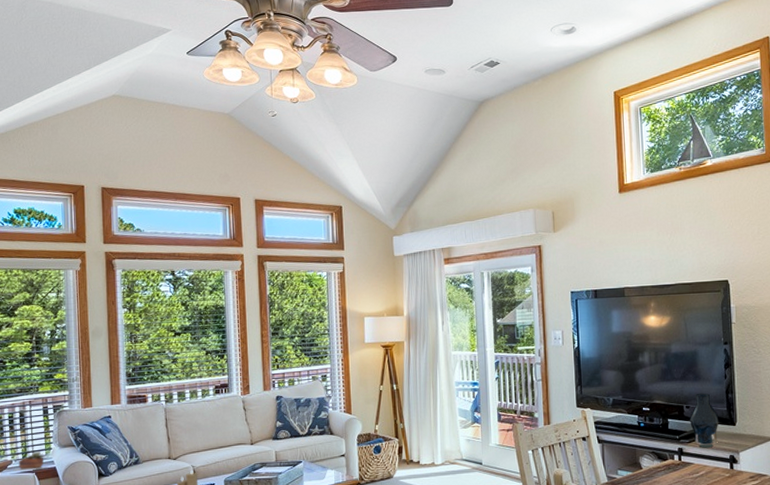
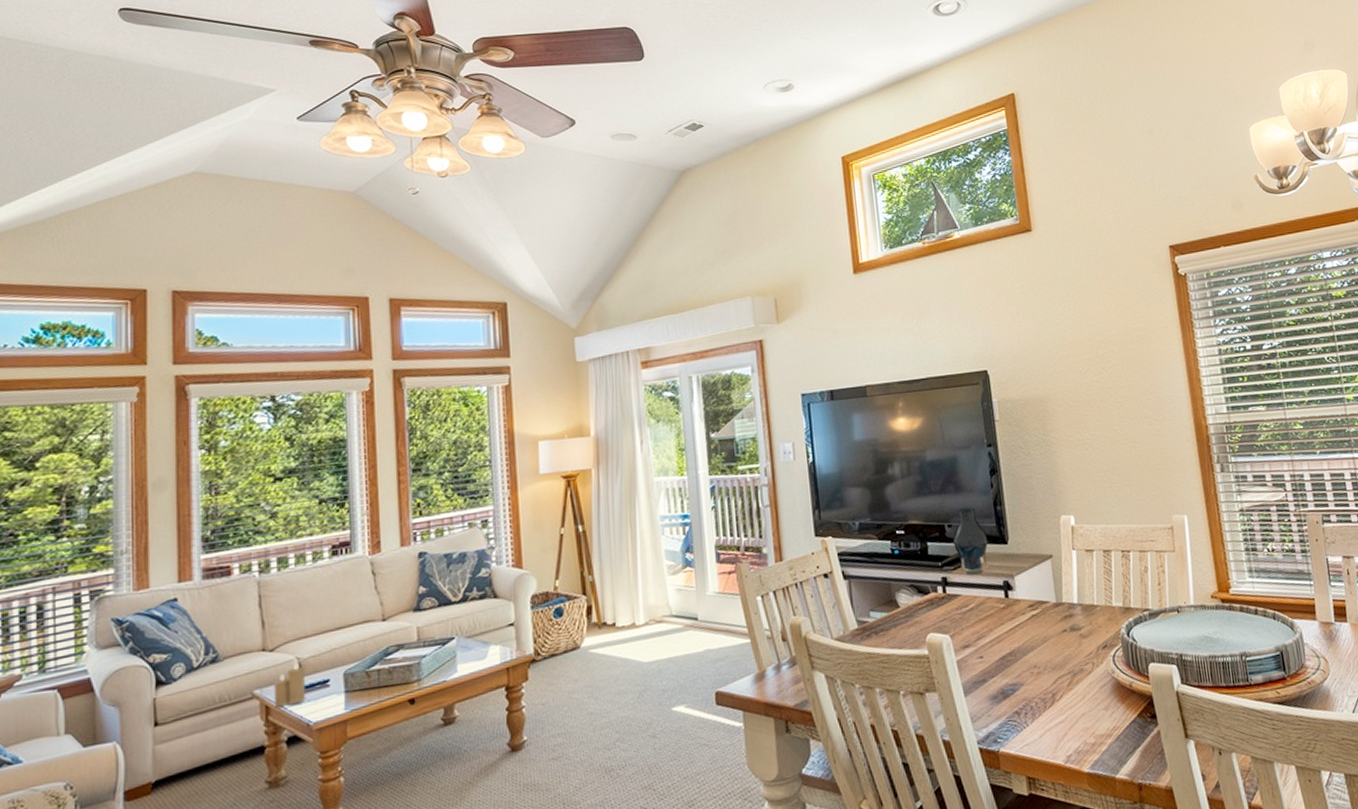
succulent plant: present [13,451,48,472] -> none [22,657,78,691]

